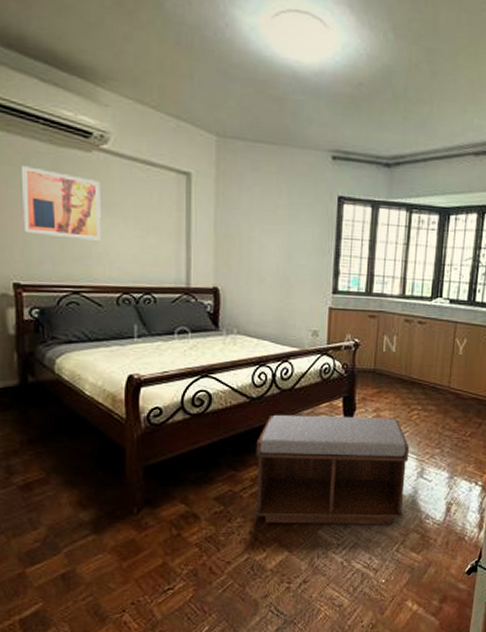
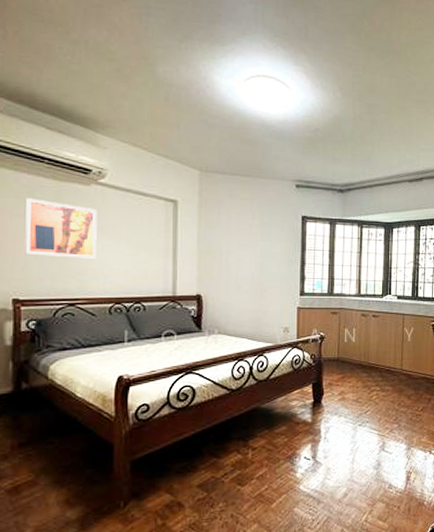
bench: present [254,414,410,525] -> none [235,399,372,505]

